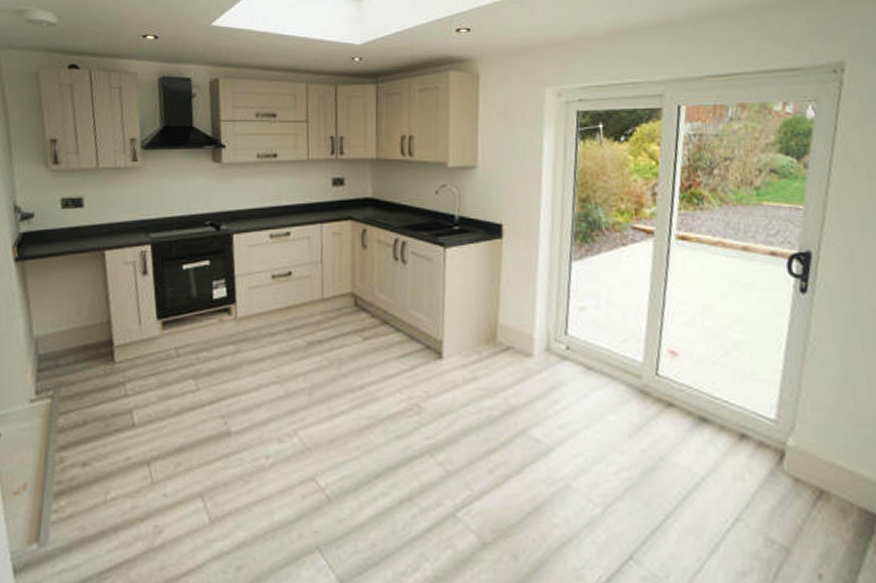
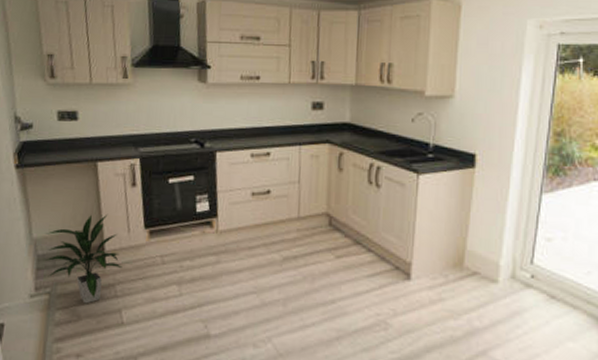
indoor plant: none [46,305,133,406] -> present [44,213,123,304]

